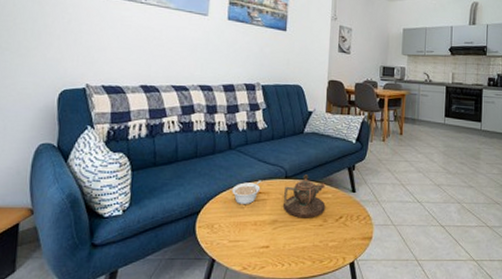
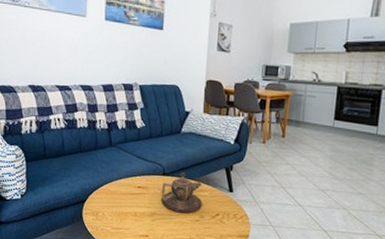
legume: present [232,180,261,205] -> none [114,175,140,198]

